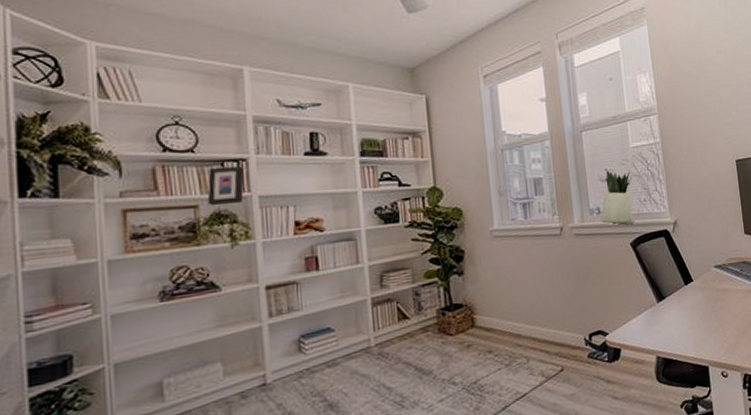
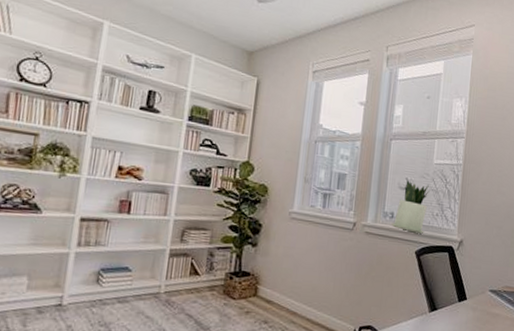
picture frame: present [207,166,244,205] -> none [47,104,85,139]

